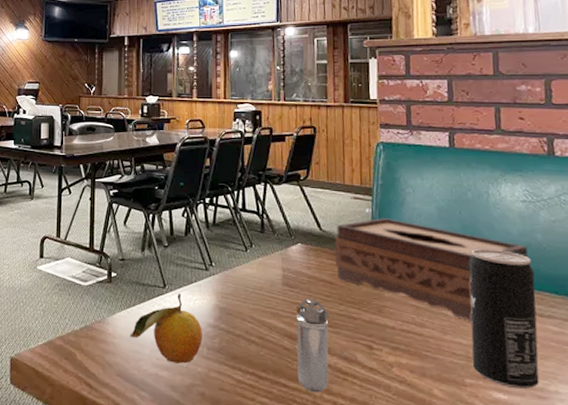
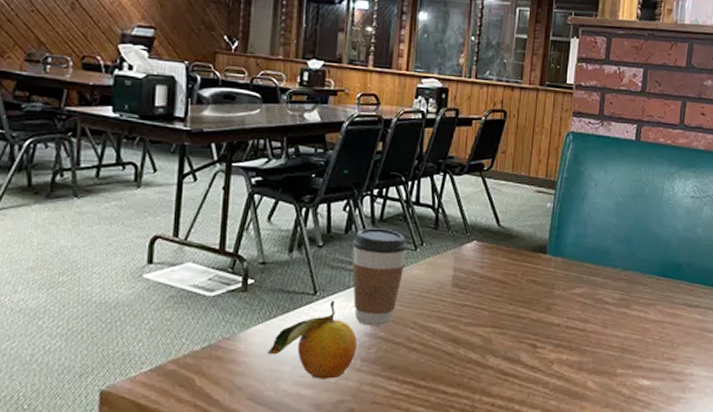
coffee cup: none [192,231,239,318] -> present [352,228,408,326]
shaker: present [296,298,329,393] -> none [458,300,497,397]
tissue box: present [334,218,528,321] -> none [510,213,688,314]
beverage can: present [469,248,540,390] -> none [625,243,690,375]

